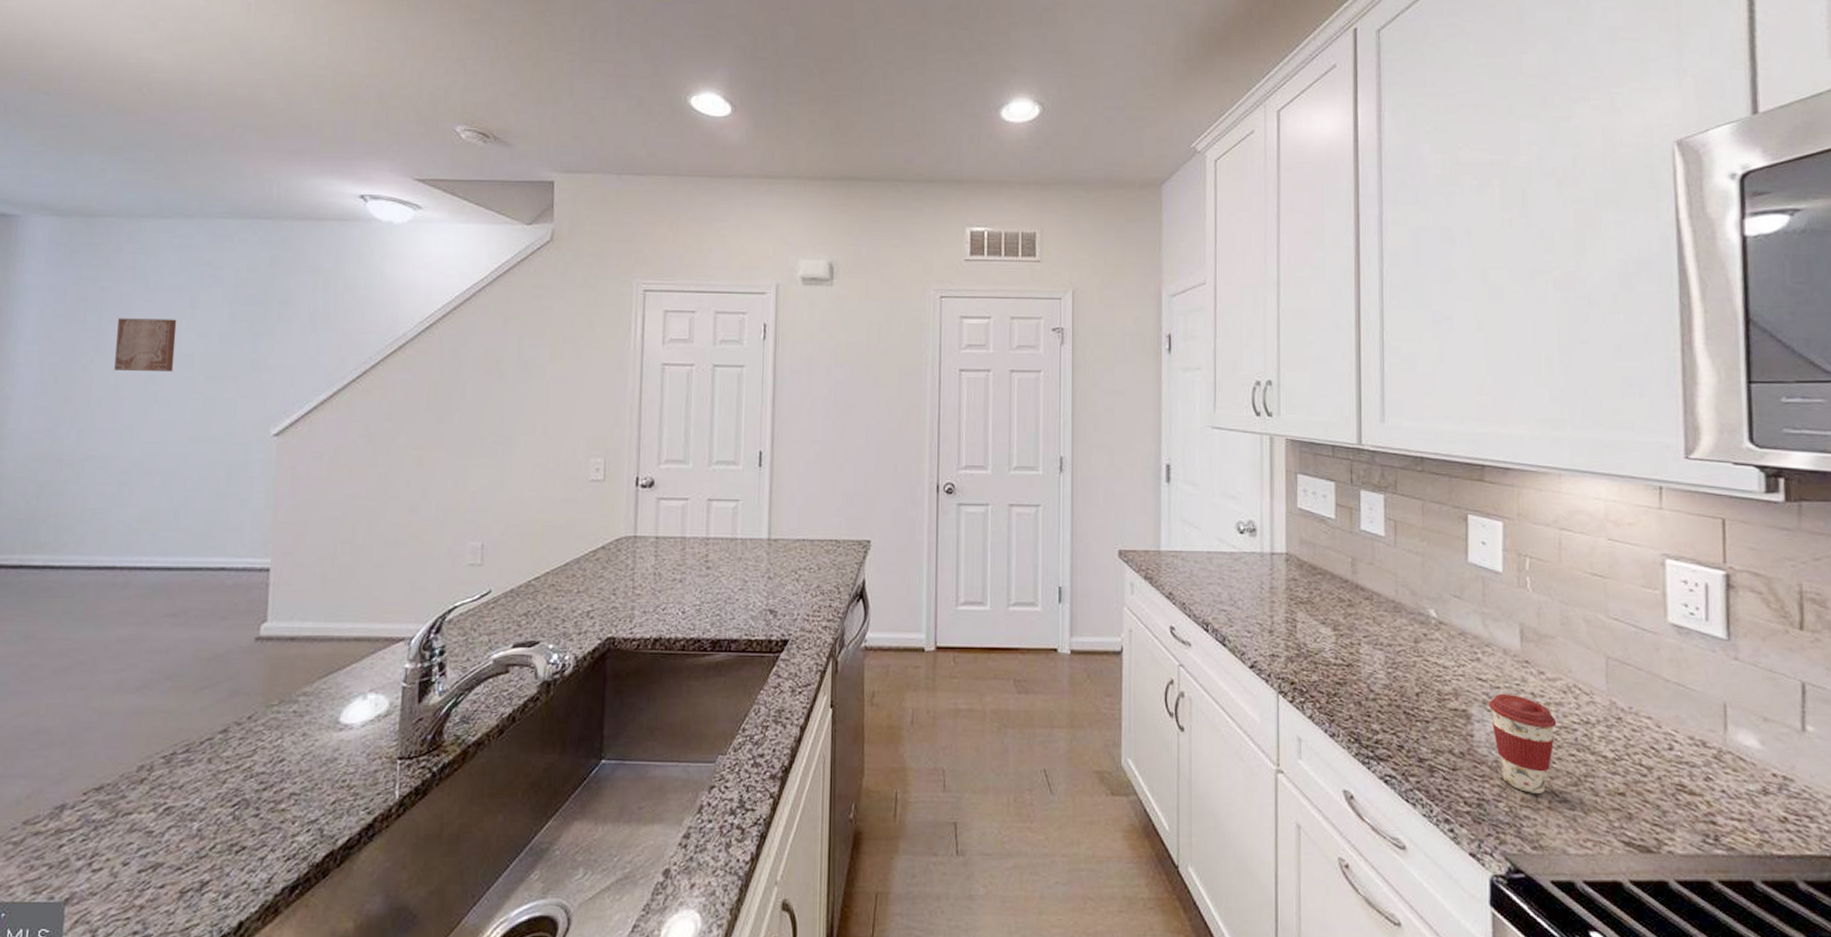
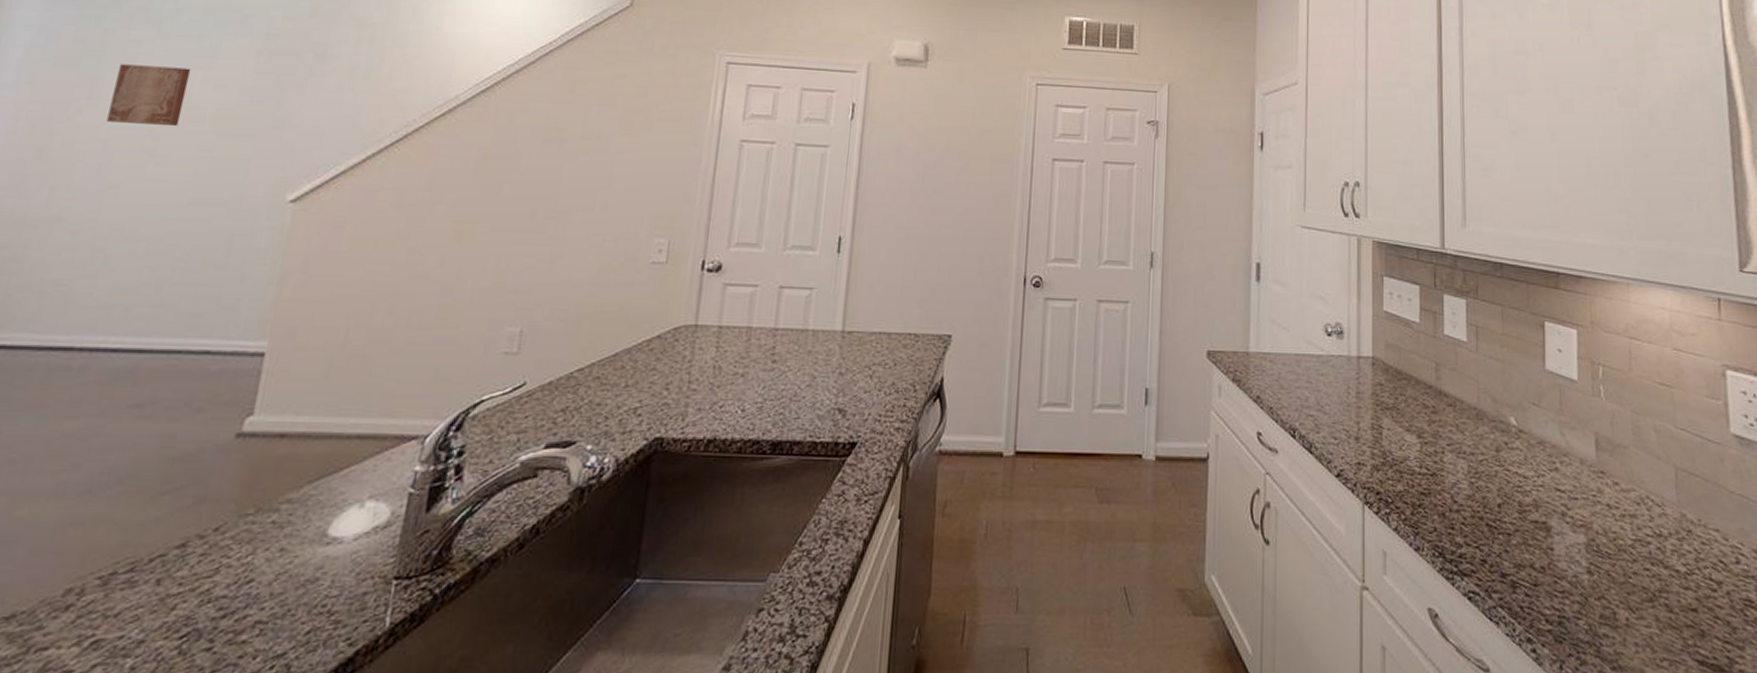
coffee cup: present [1489,693,1557,793] -> none [1567,504,1632,610]

